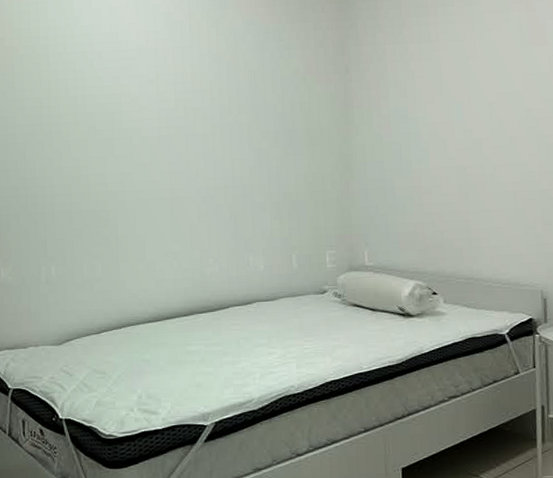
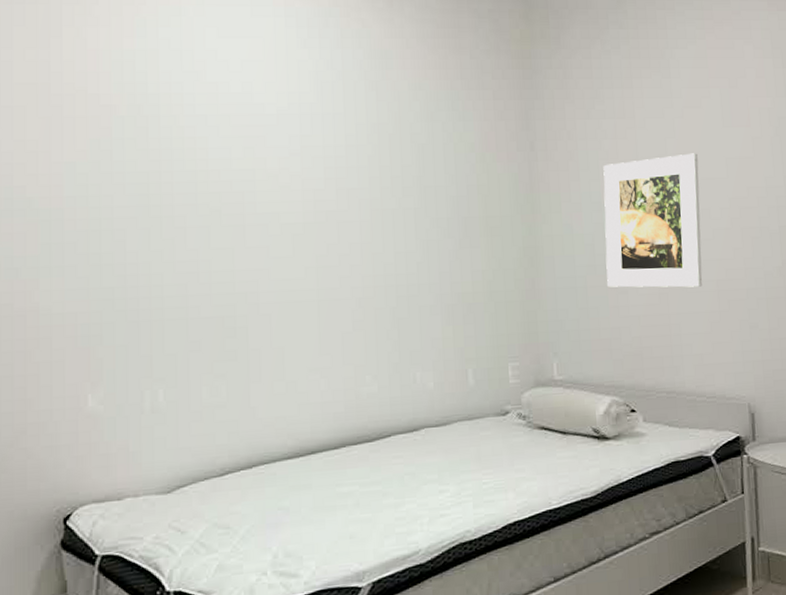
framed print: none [410,70,500,189] -> present [603,153,703,288]

